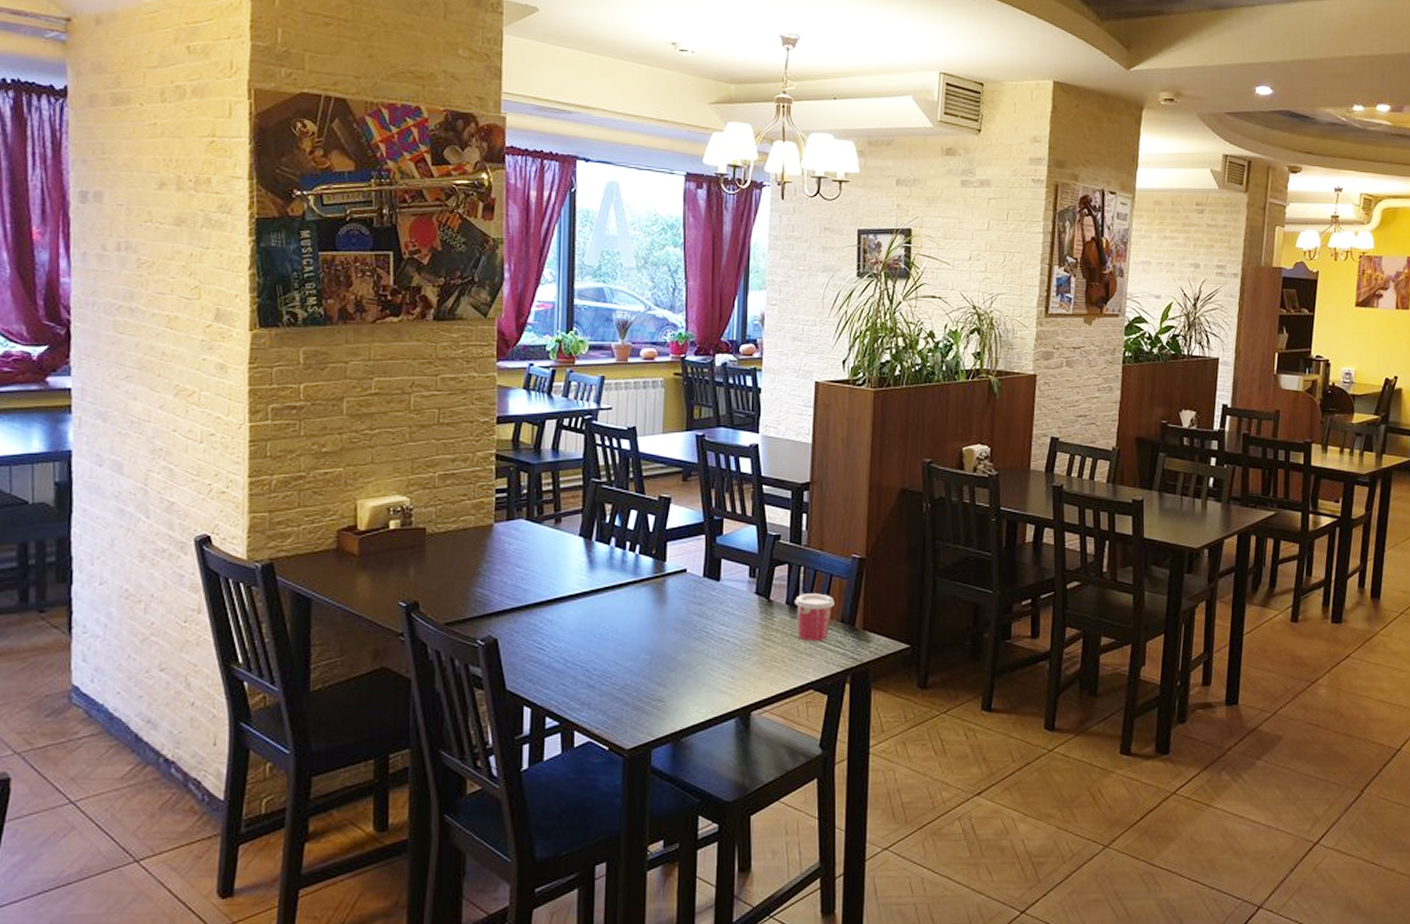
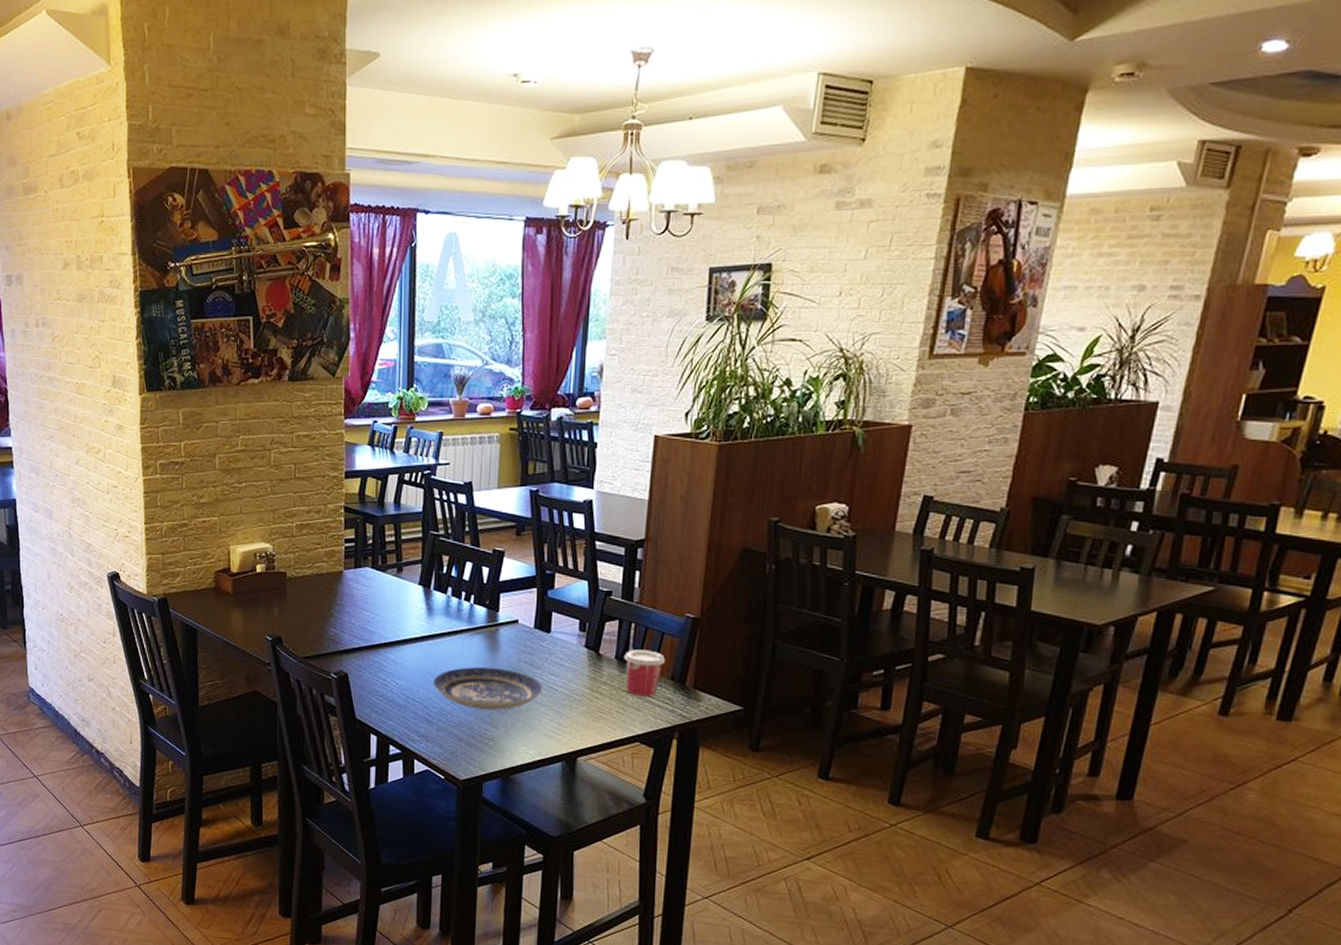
plate: none [595,621,714,668] -> present [433,667,543,710]

